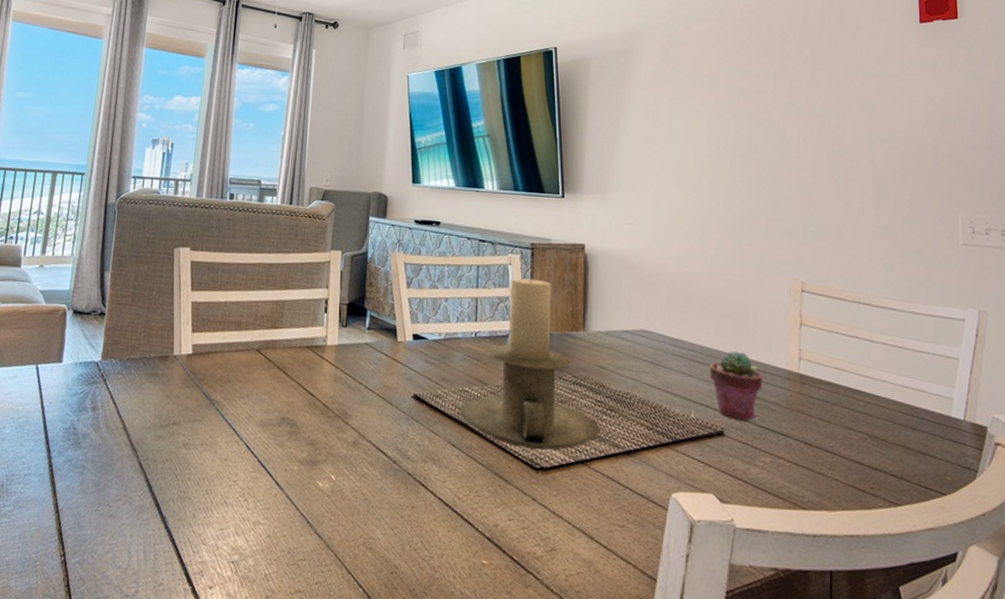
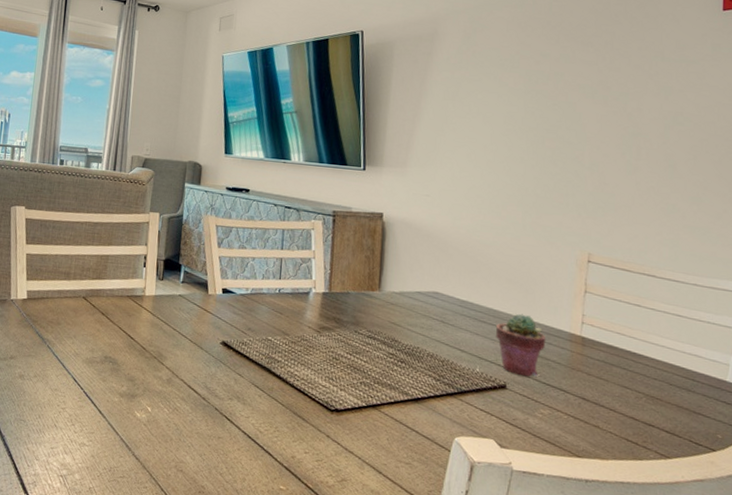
candle holder: present [459,278,601,451] -> none [262,241,391,395]

